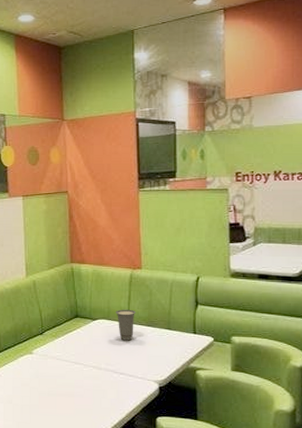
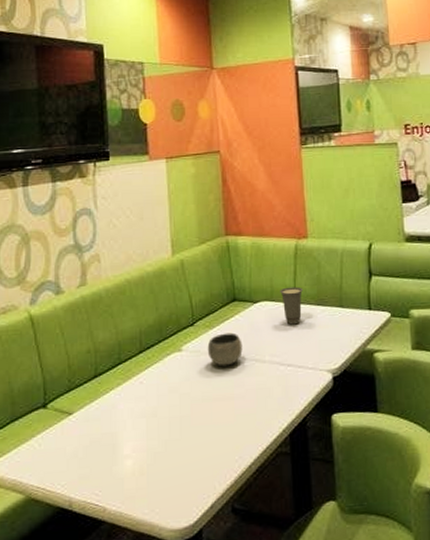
bowl: none [53,342,83,369] -> present [207,332,243,367]

